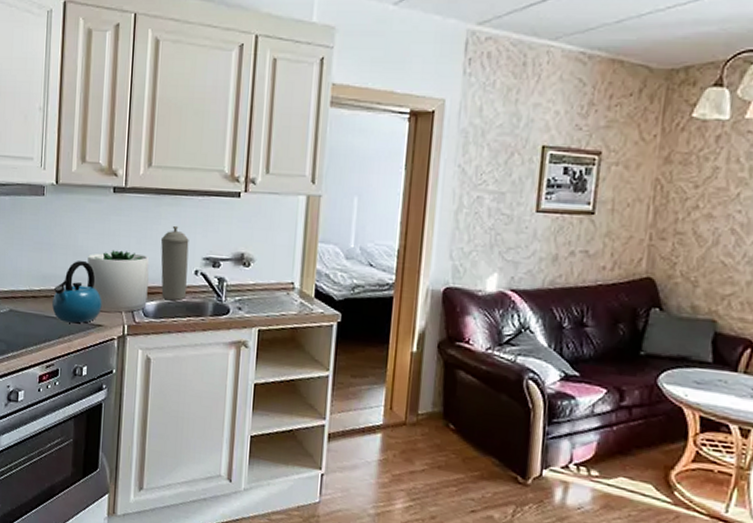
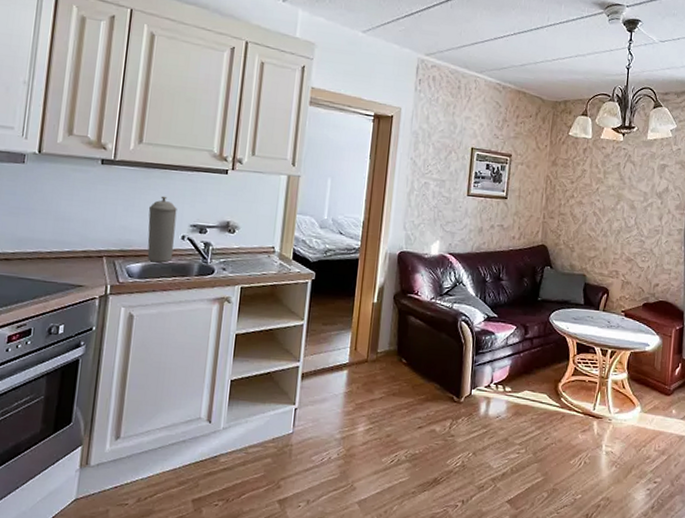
kettle: present [52,260,102,324] -> none [27,224,84,285]
planter: present [87,250,149,313] -> none [70,216,136,274]

